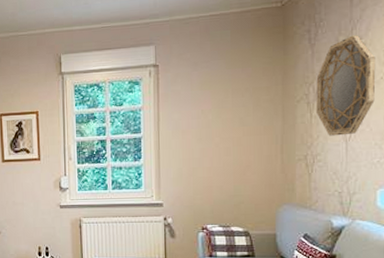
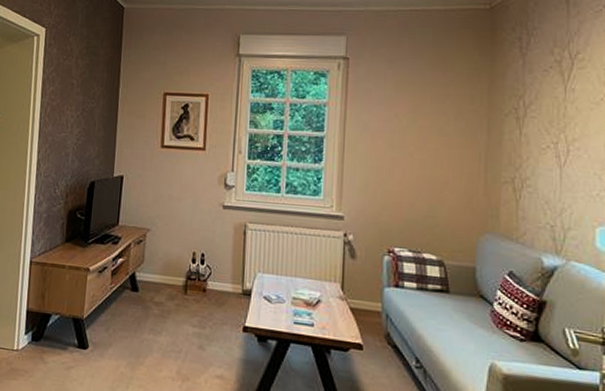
home mirror: present [316,35,376,136] -> none [527,49,595,160]

